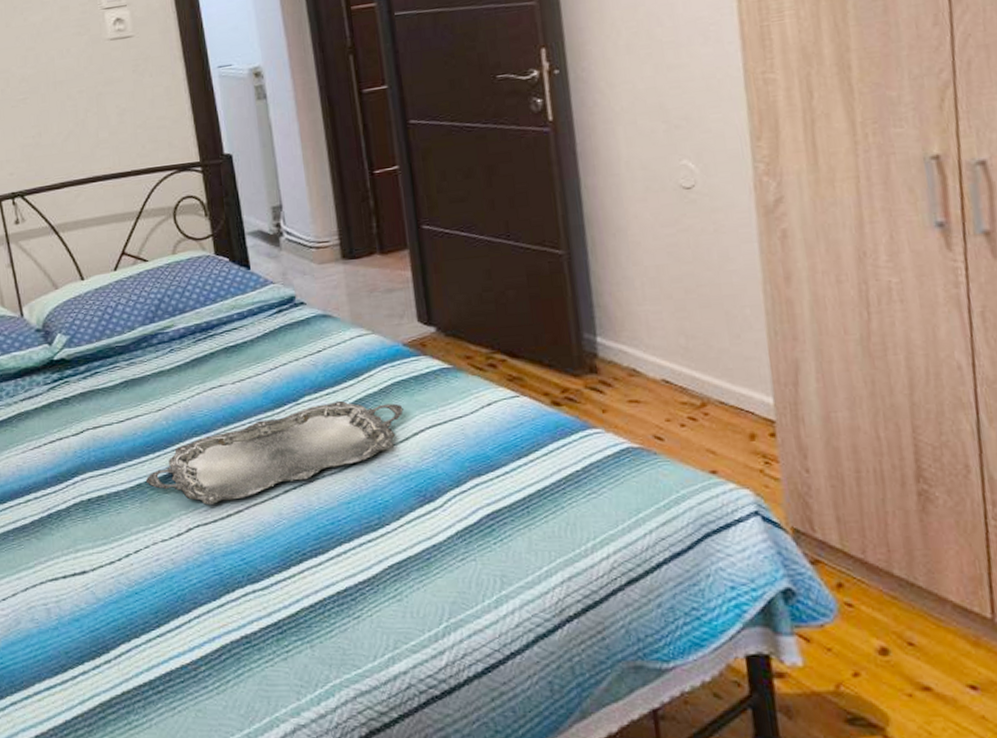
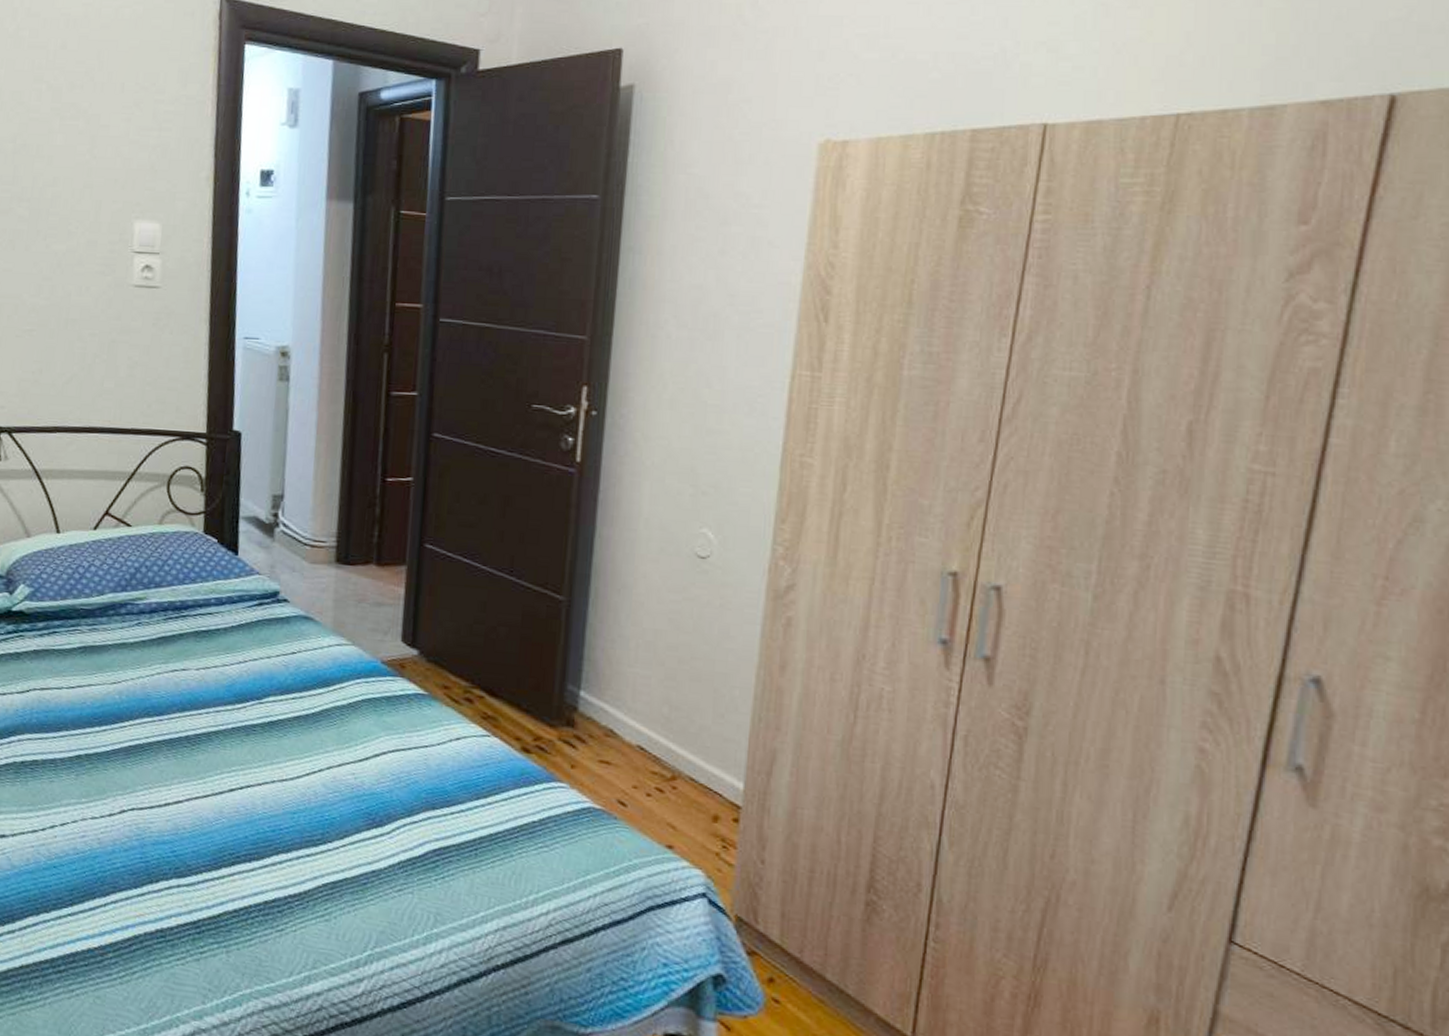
serving tray: present [145,400,404,505] -> none [85,706,369,790]

